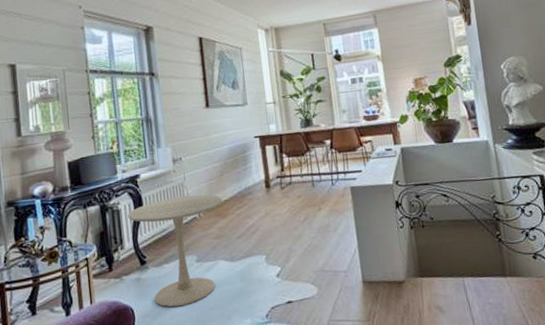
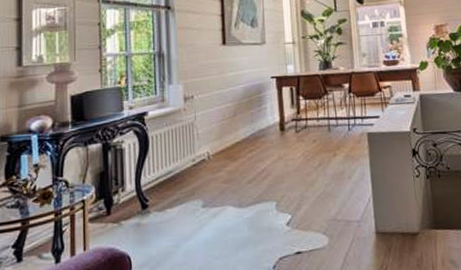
side table: present [128,194,223,307] -> none [132,135,235,256]

